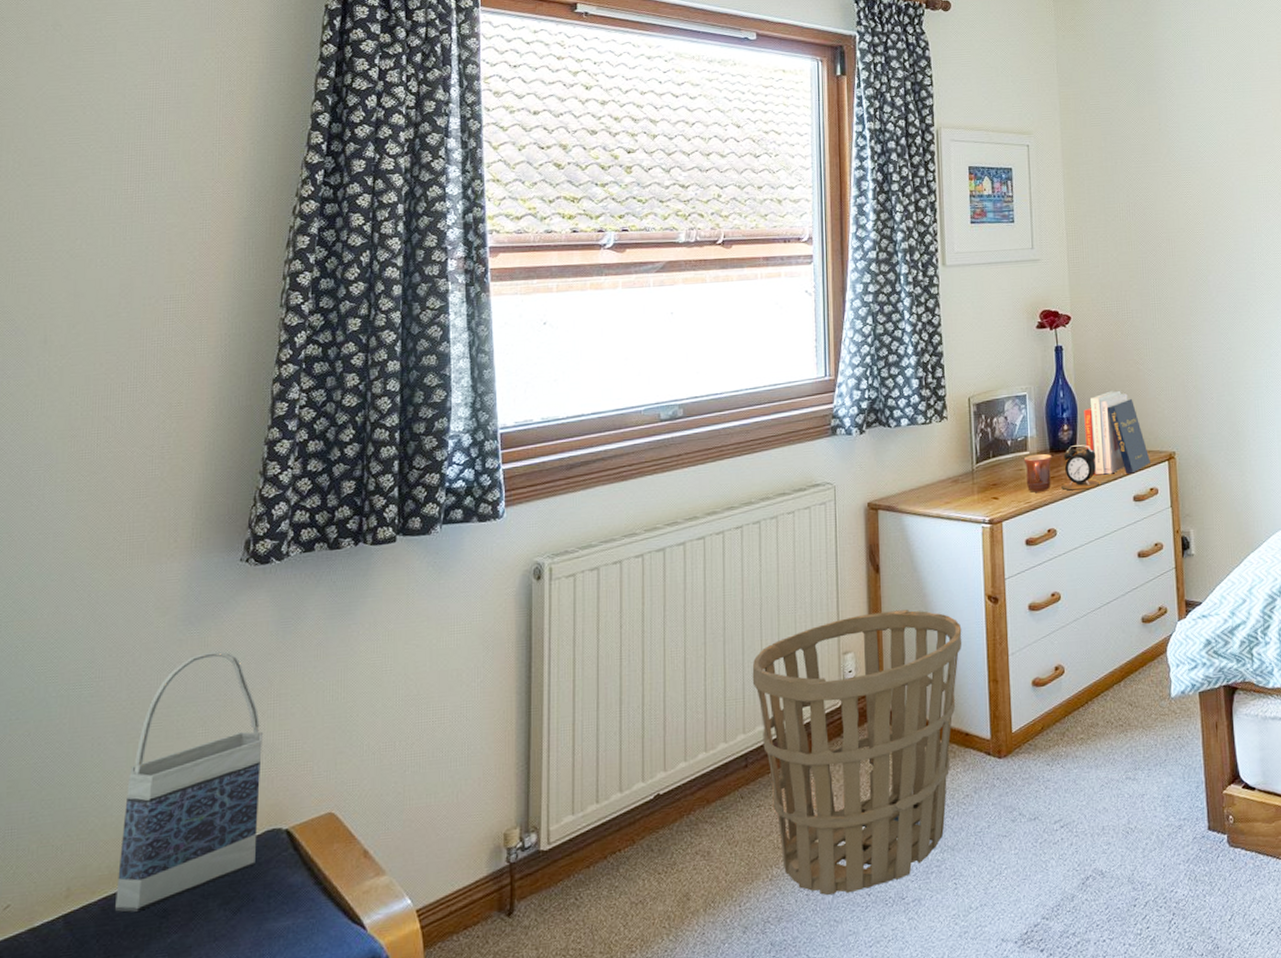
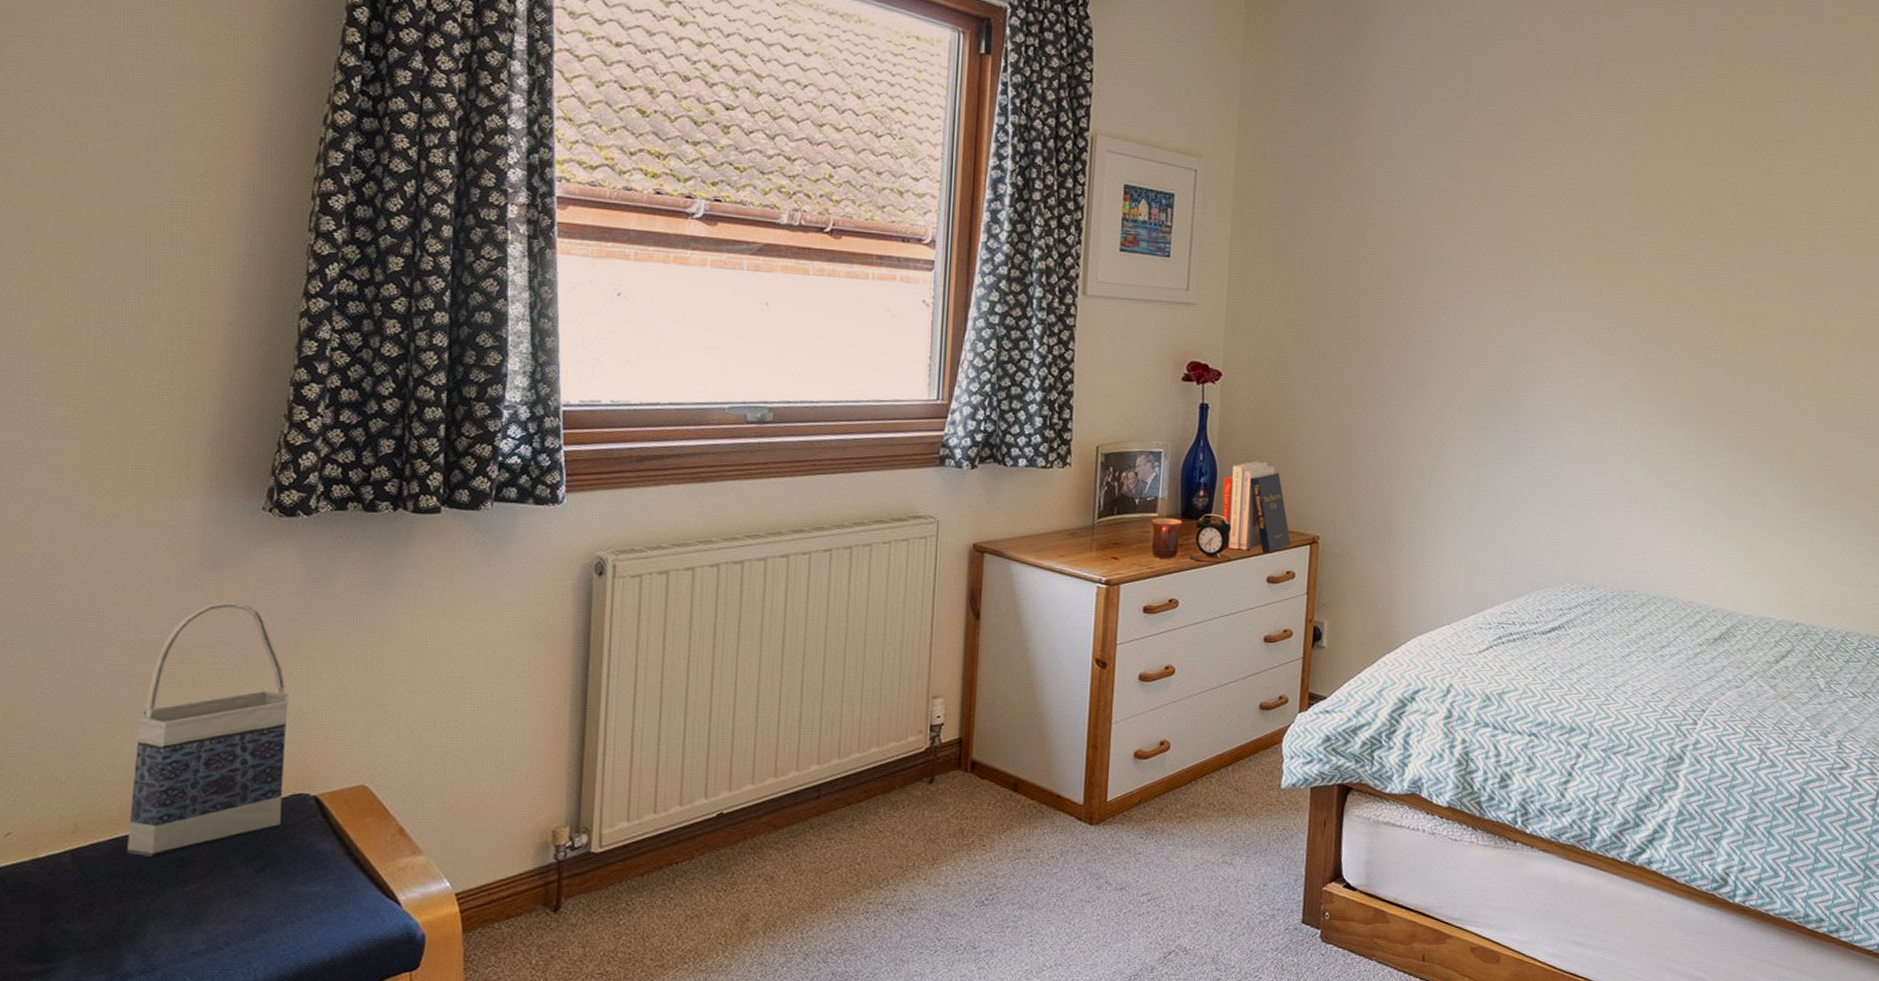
basket: present [752,609,963,896] -> none [831,660,1064,936]

